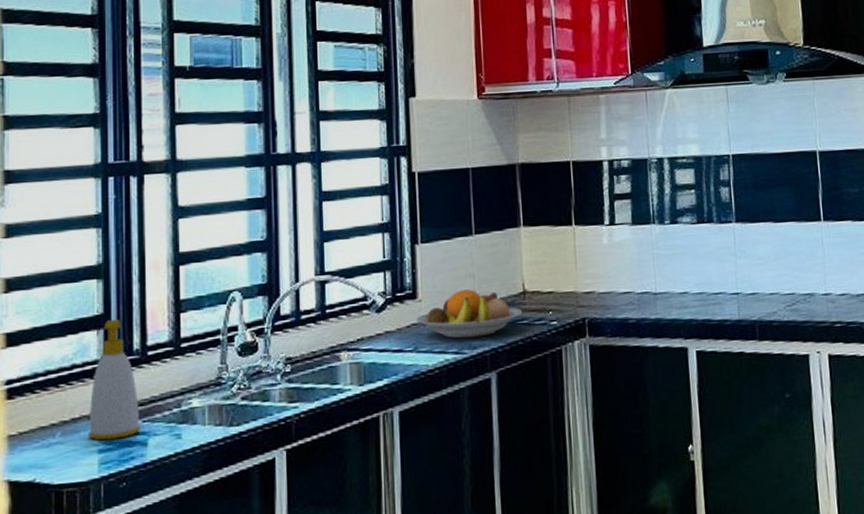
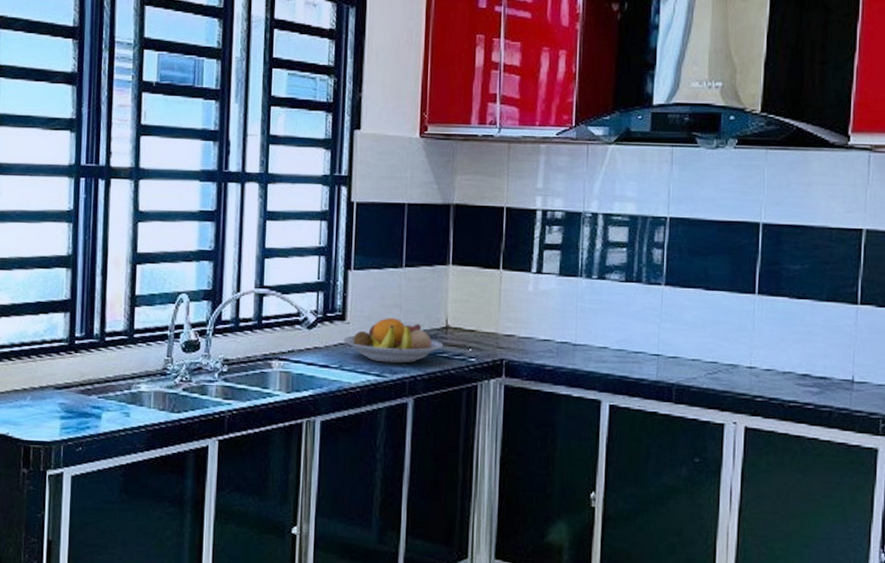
soap bottle: present [89,319,141,441] -> none [53,305,96,410]

